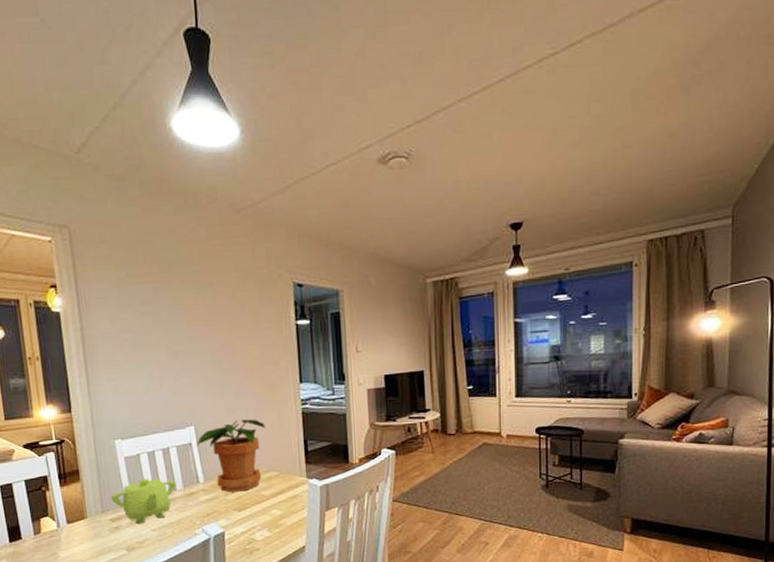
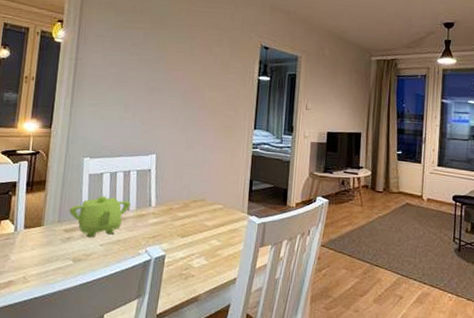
potted plant: present [196,419,266,492] -> none [154,154,218,219]

